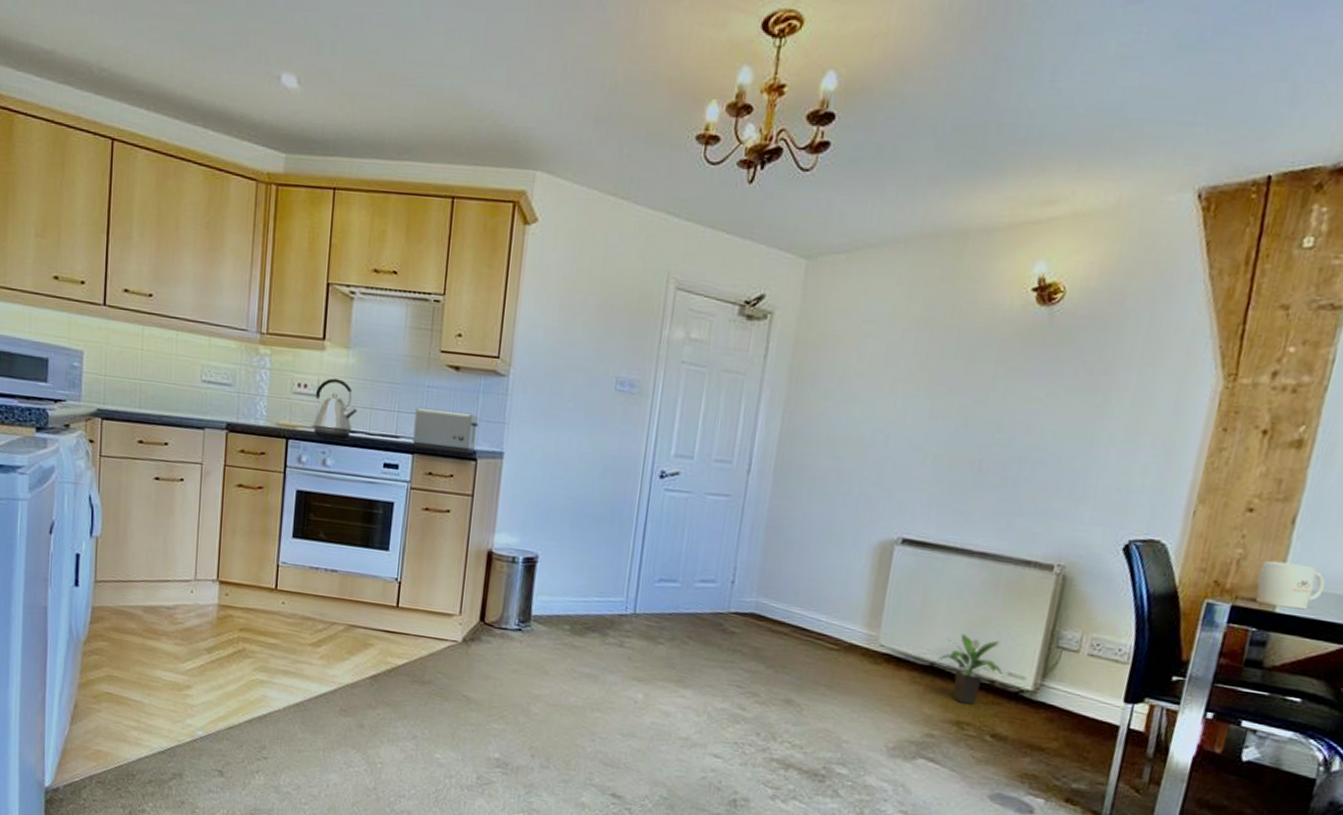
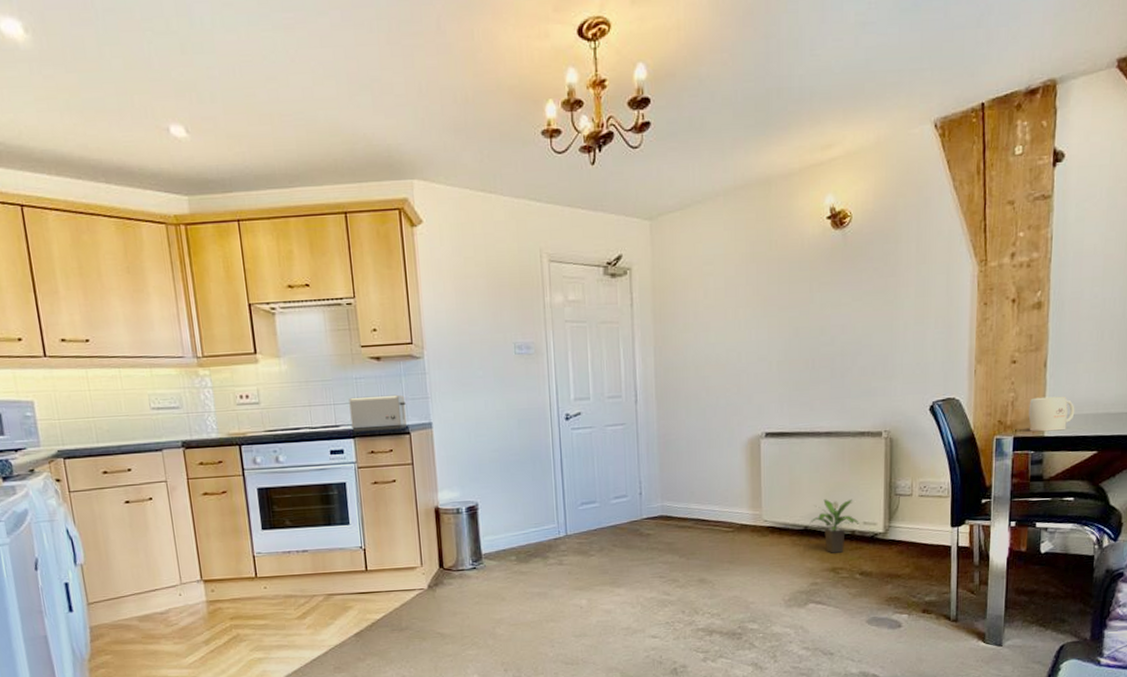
kettle: present [311,378,357,440] -> none [257,385,298,439]

